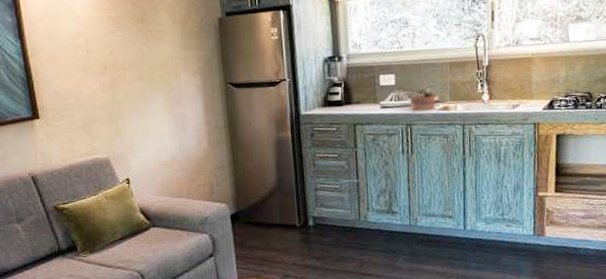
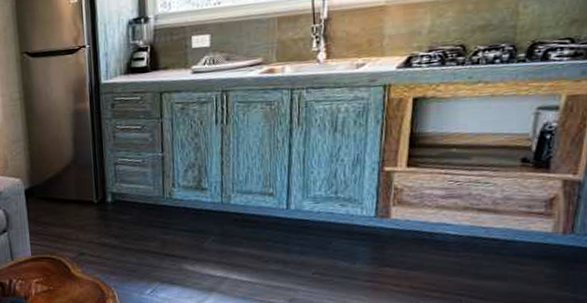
succulent plant: present [409,86,439,114] -> none [226,46,262,79]

